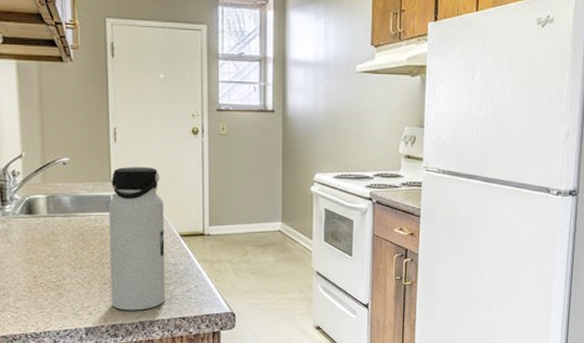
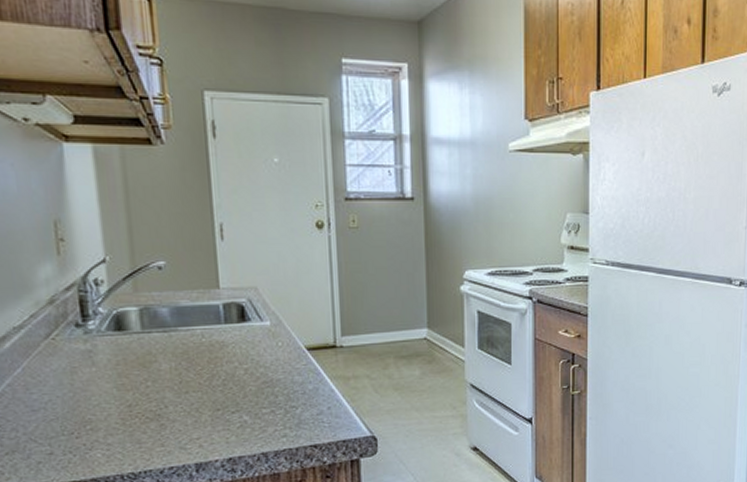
water bottle: present [108,167,166,311] -> none [217,269,293,441]

